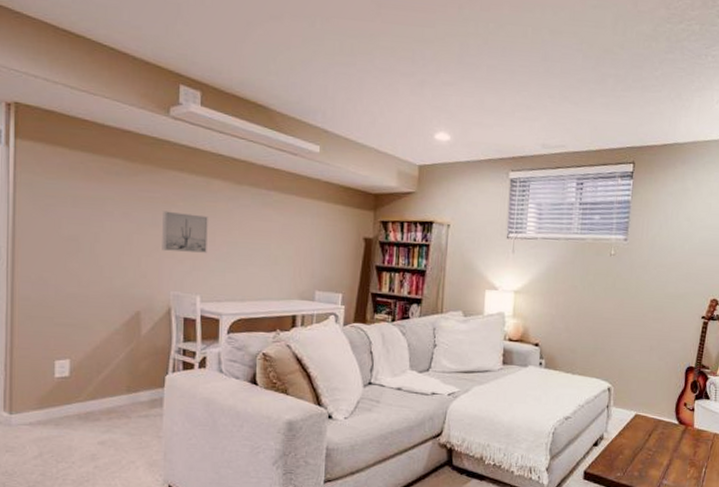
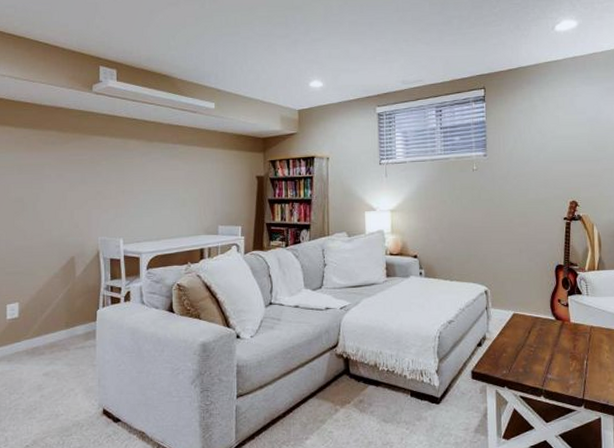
wall art: present [162,210,208,253] -> none [90,169,127,204]

